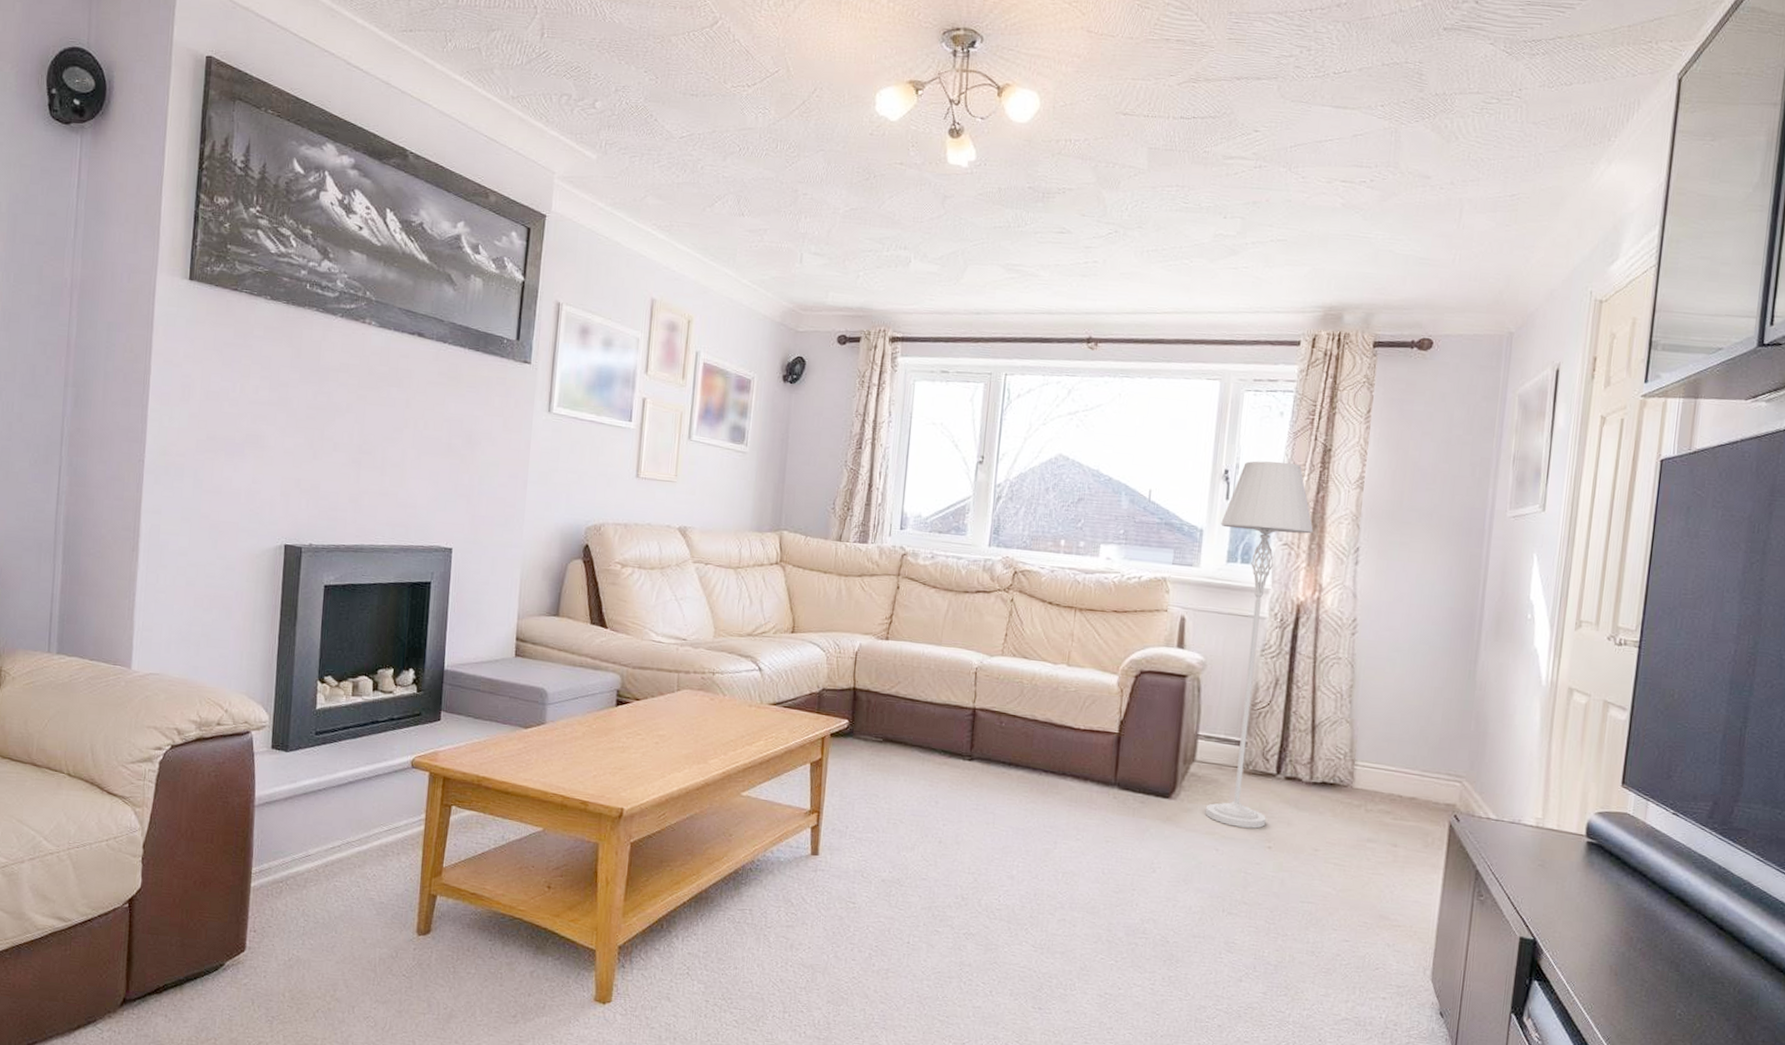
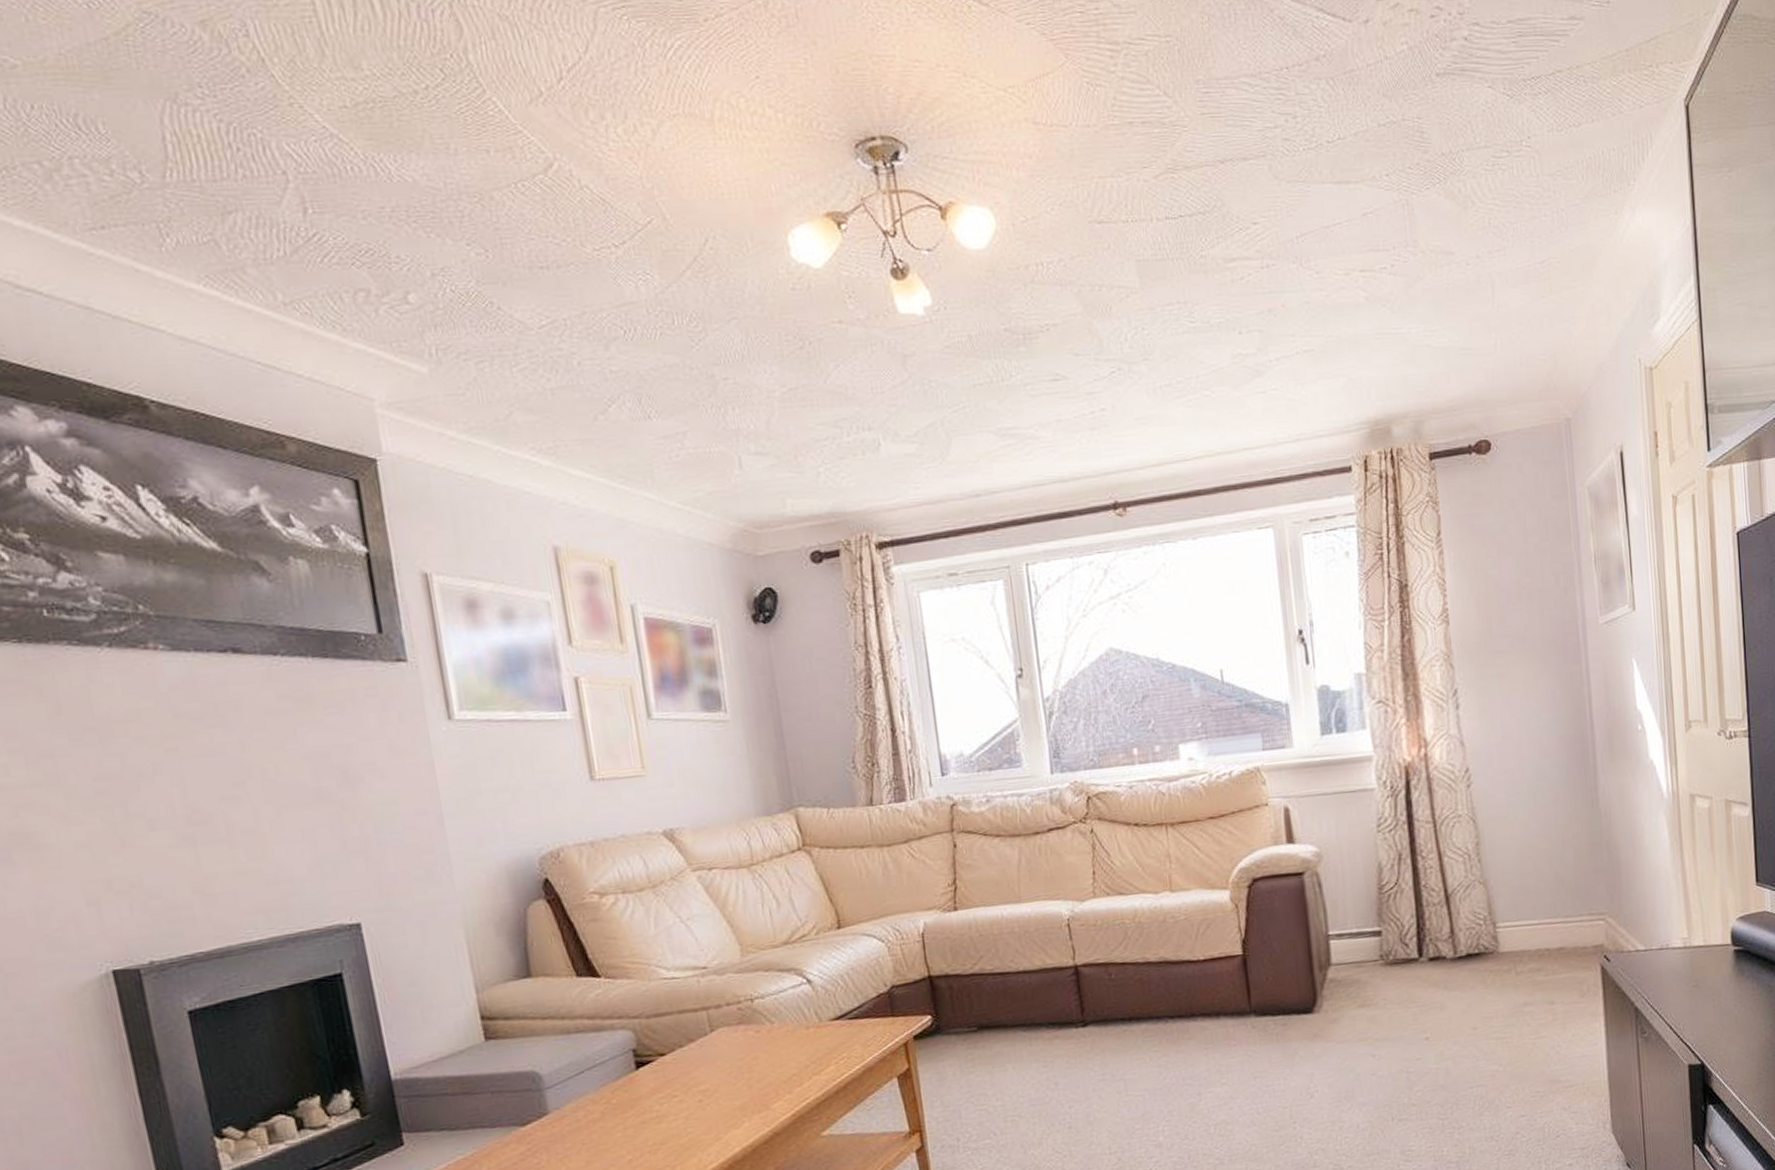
floor lamp: present [1205,461,1313,829] -> none [1306,608,1418,1026]

